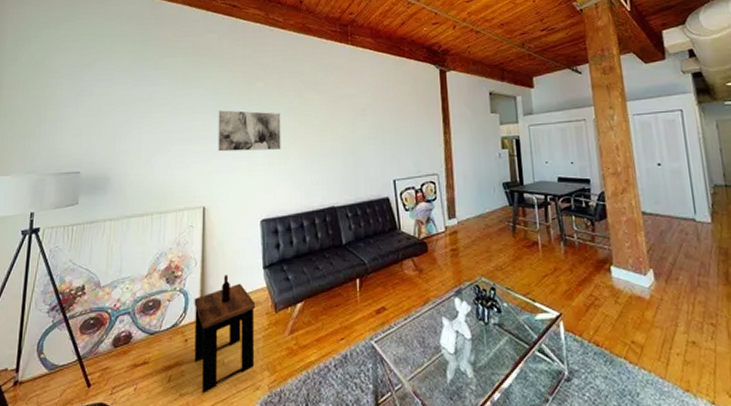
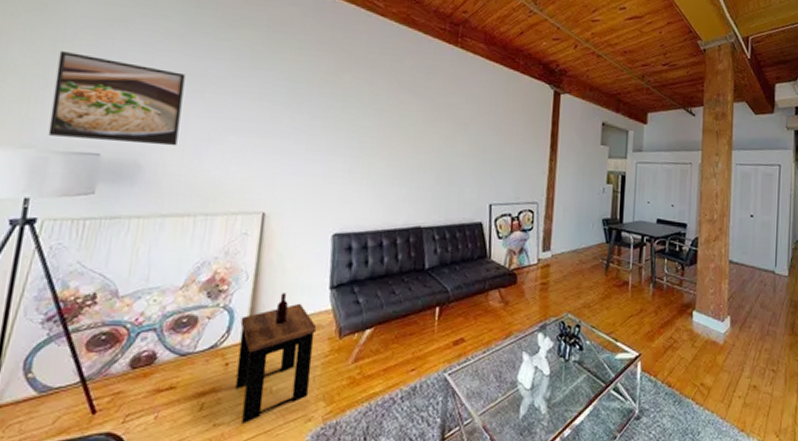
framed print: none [44,95,136,162] -> present [48,50,185,146]
wall art: present [218,110,281,152] -> none [288,101,369,156]

